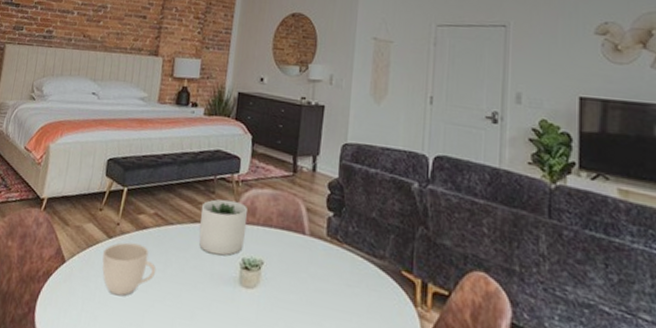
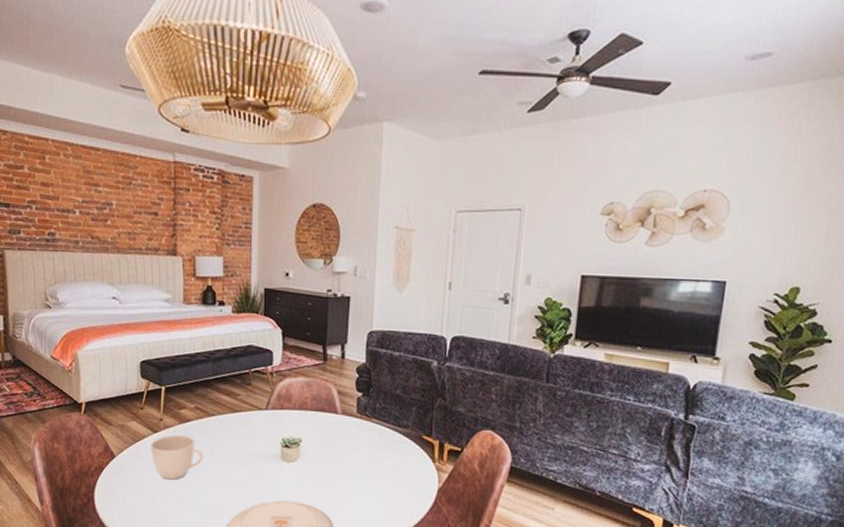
planter: present [199,199,248,256] -> none [239,389,284,438]

